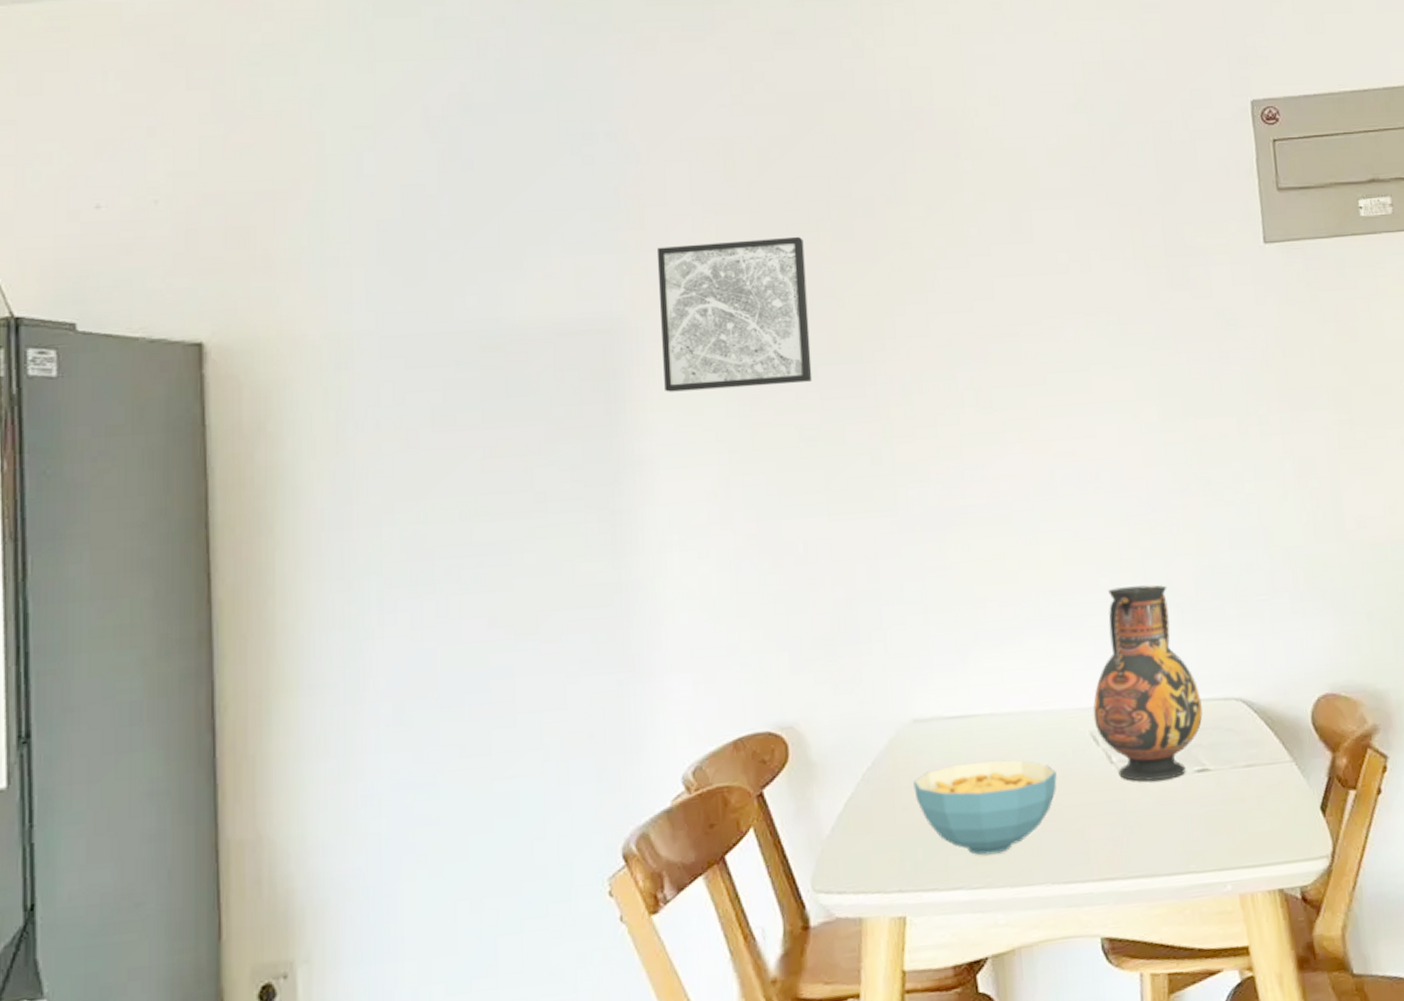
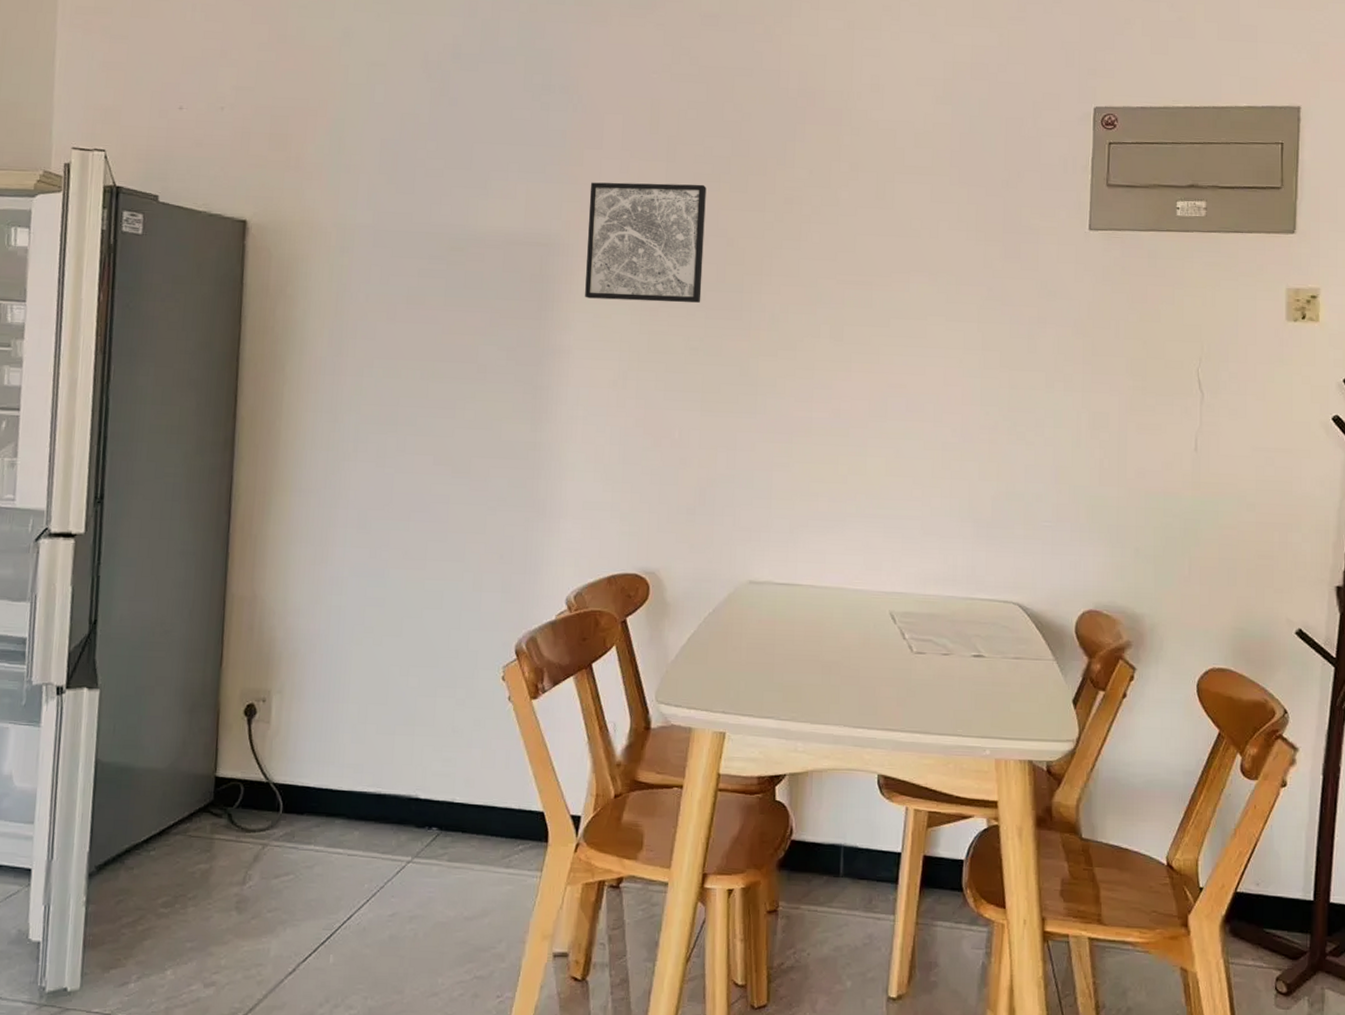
cereal bowl: present [913,760,1057,855] -> none [743,621,858,696]
vase: present [1093,584,1203,782] -> none [894,499,985,658]

